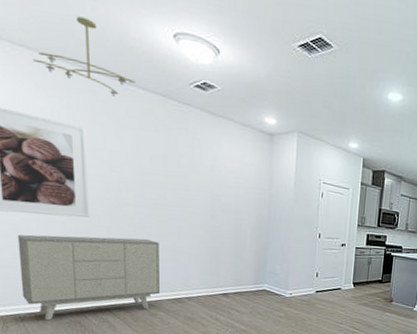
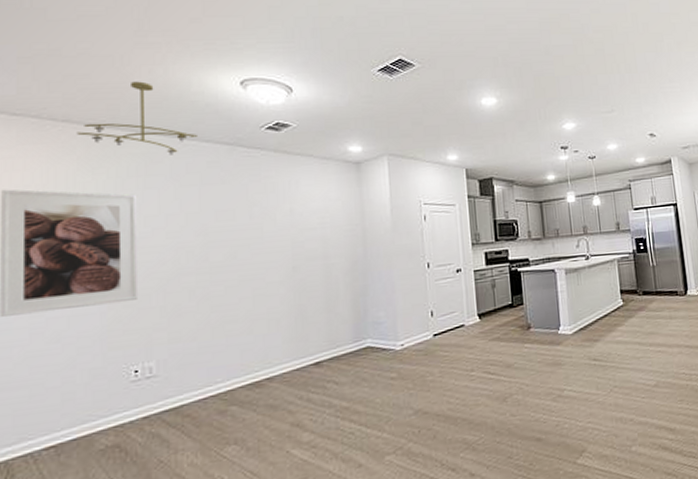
sideboard: present [17,234,160,321] -> none [38,311,230,454]

